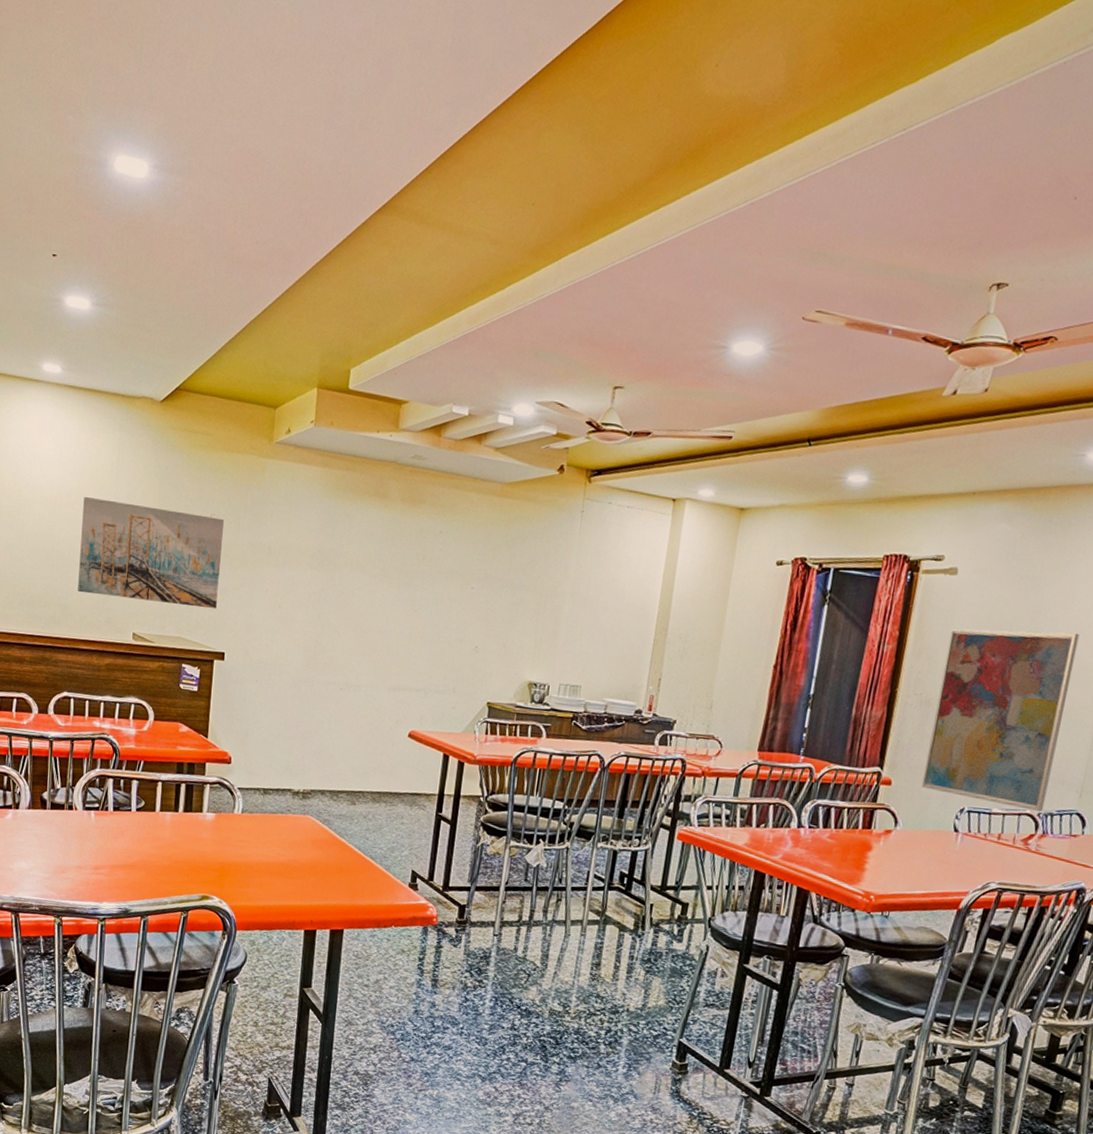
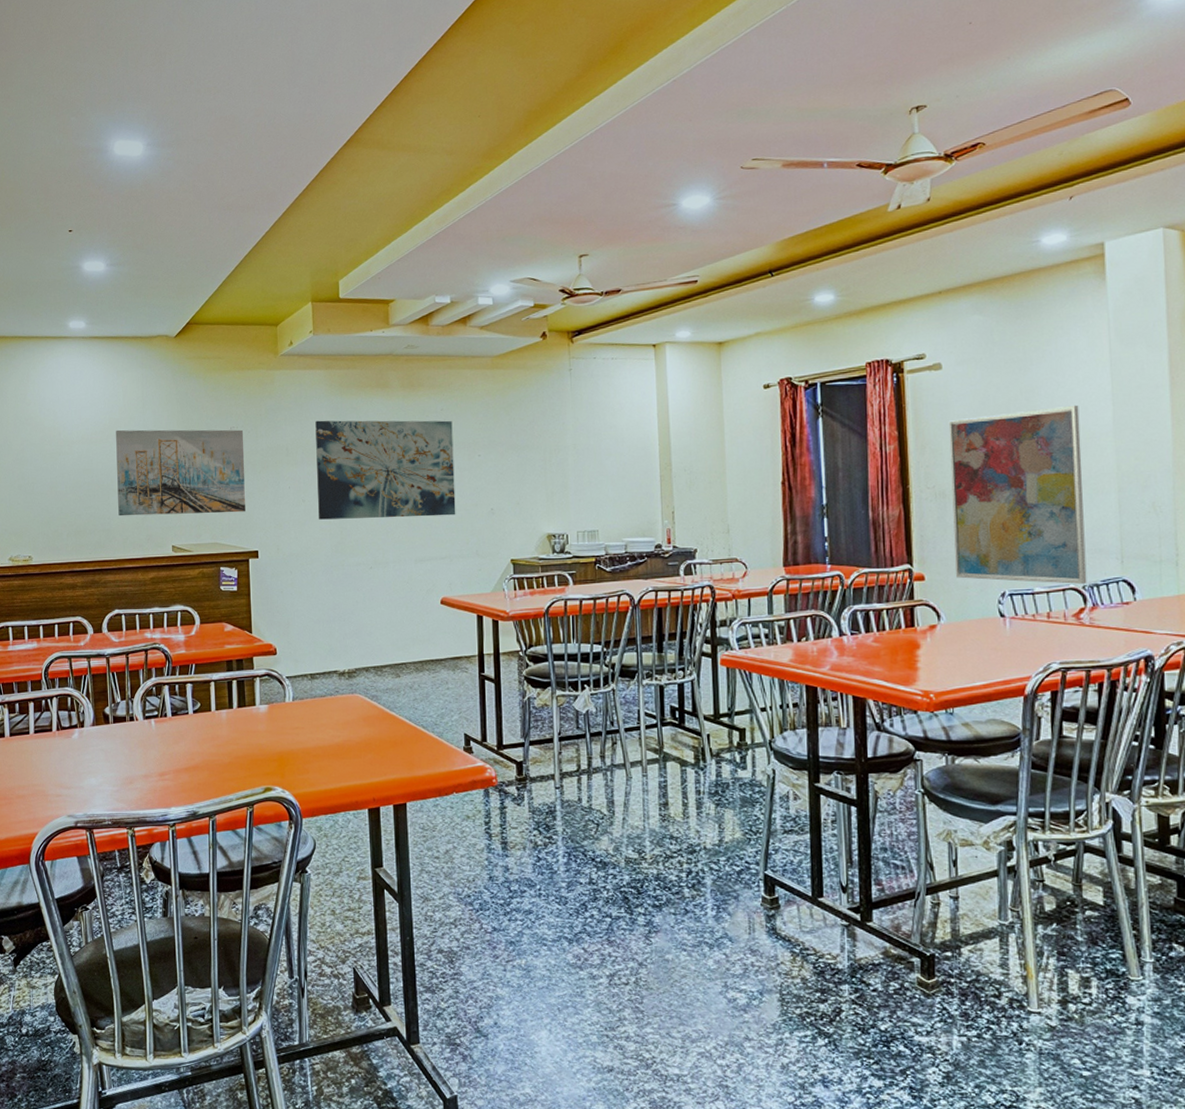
wall art: none [294,522,450,648] -> present [315,420,456,520]

